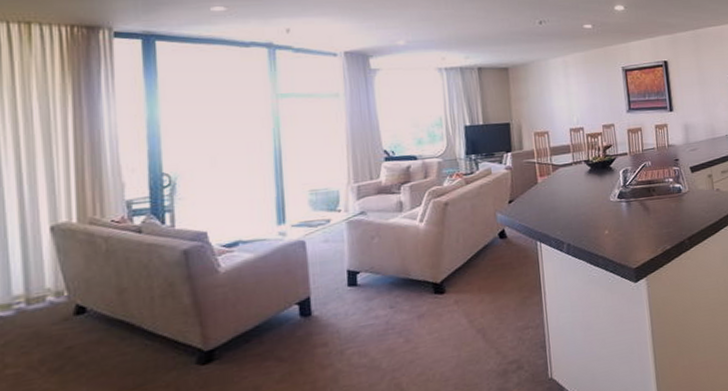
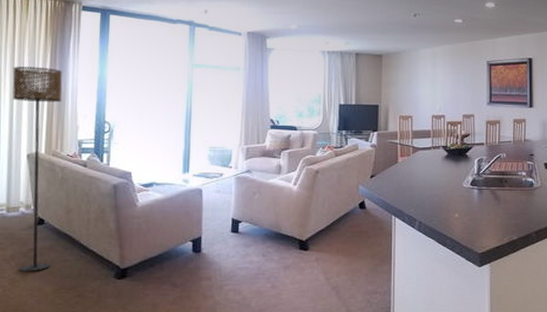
floor lamp: none [15,113,103,379] -> present [12,66,62,271]

